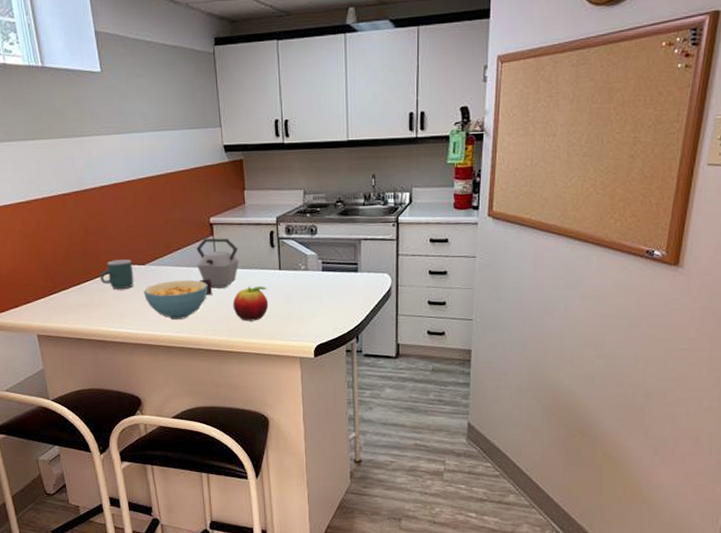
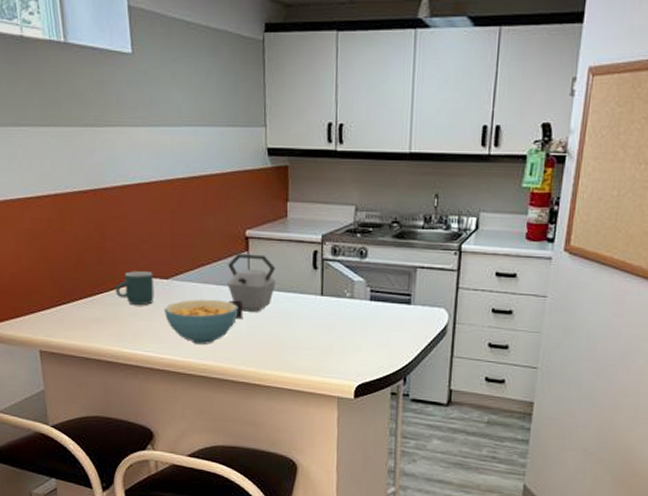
fruit: present [232,286,269,321] -> none [265,312,306,352]

